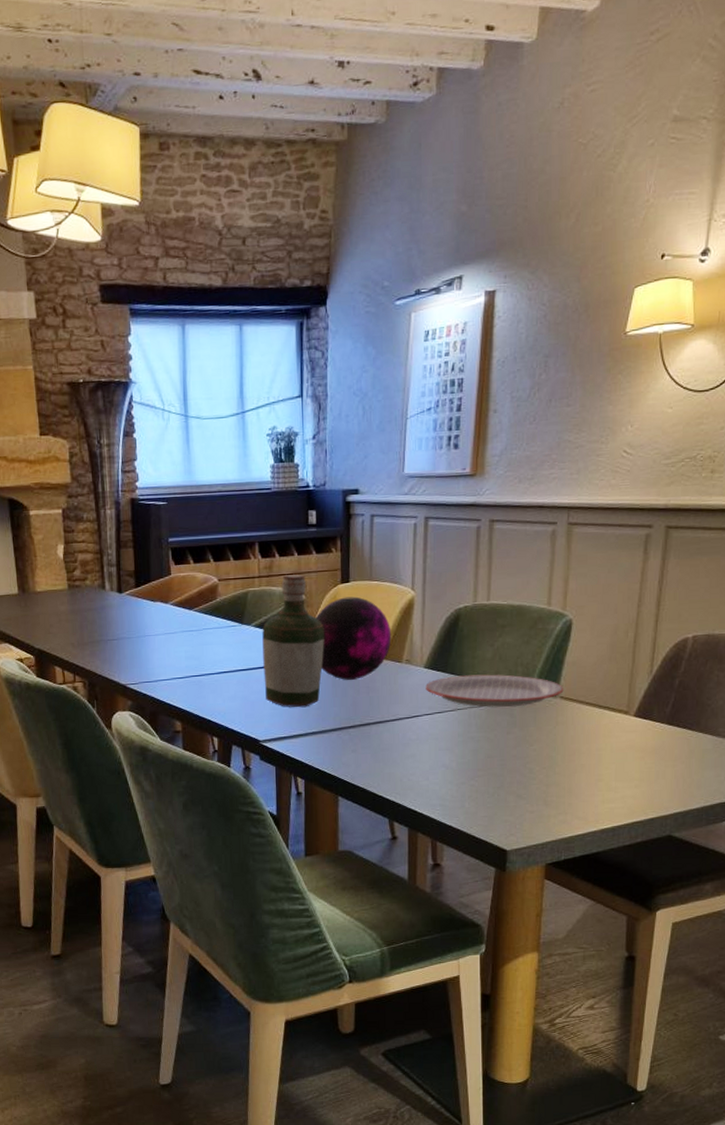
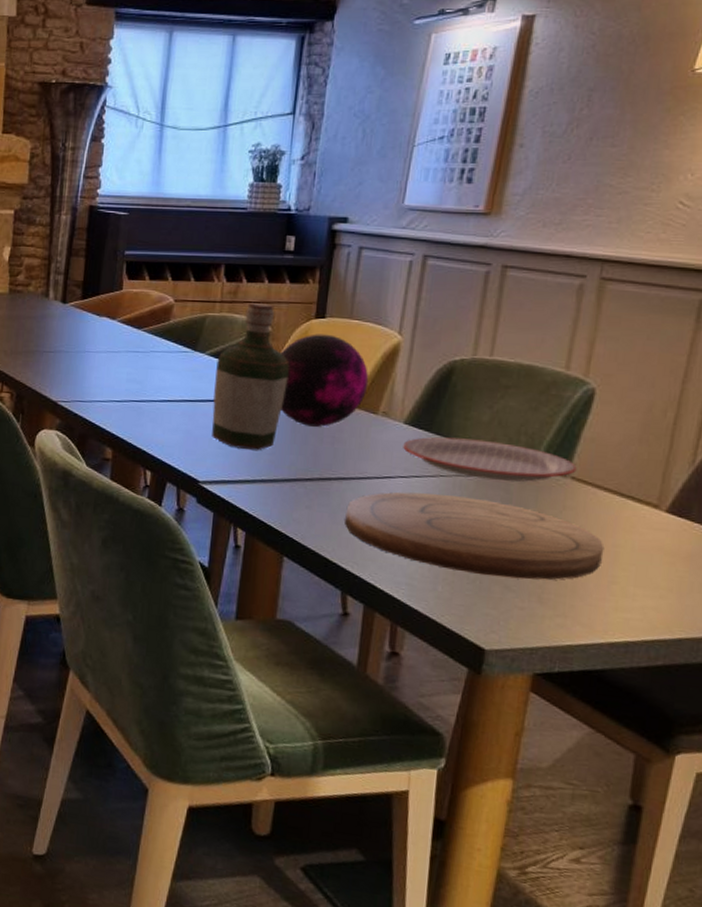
cutting board: none [385,724,590,789] -> present [345,491,605,580]

